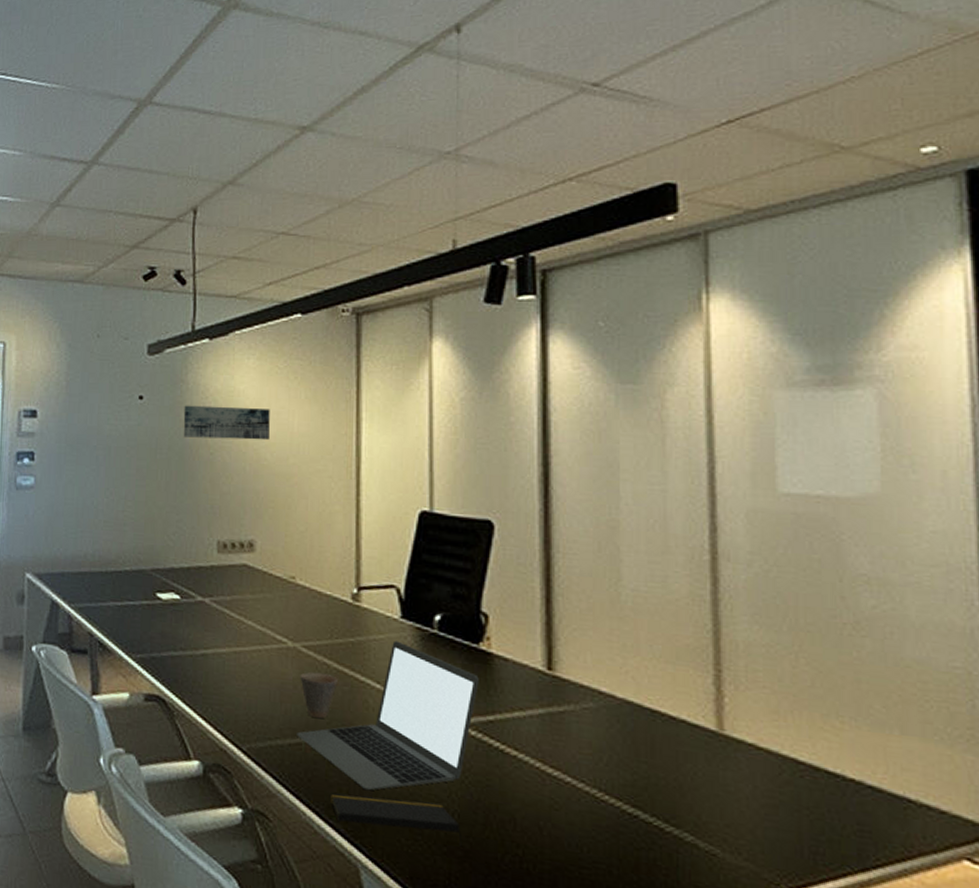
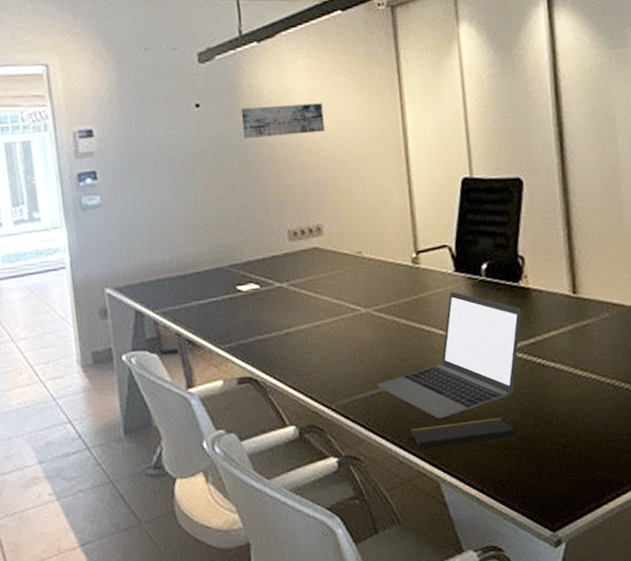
cup: present [300,672,338,719] -> none [374,329,407,369]

